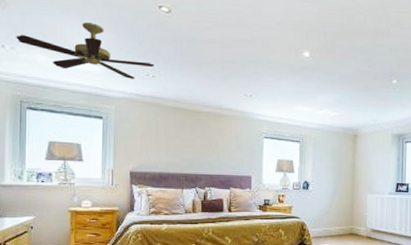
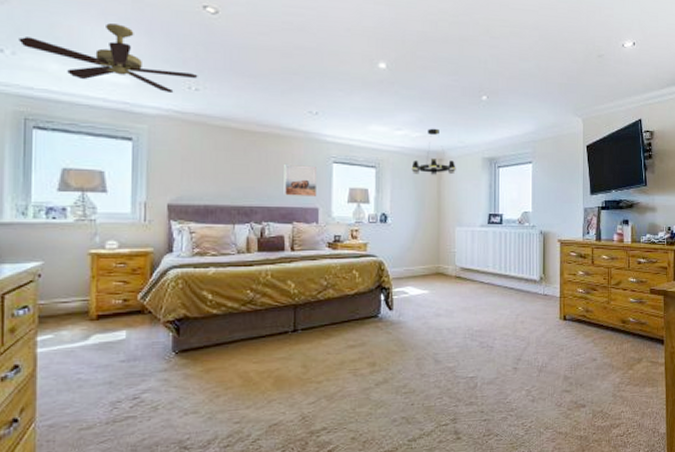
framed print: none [223,138,251,166] -> present [284,163,317,196]
chandelier: none [330,108,369,150] -> present [411,128,456,176]

